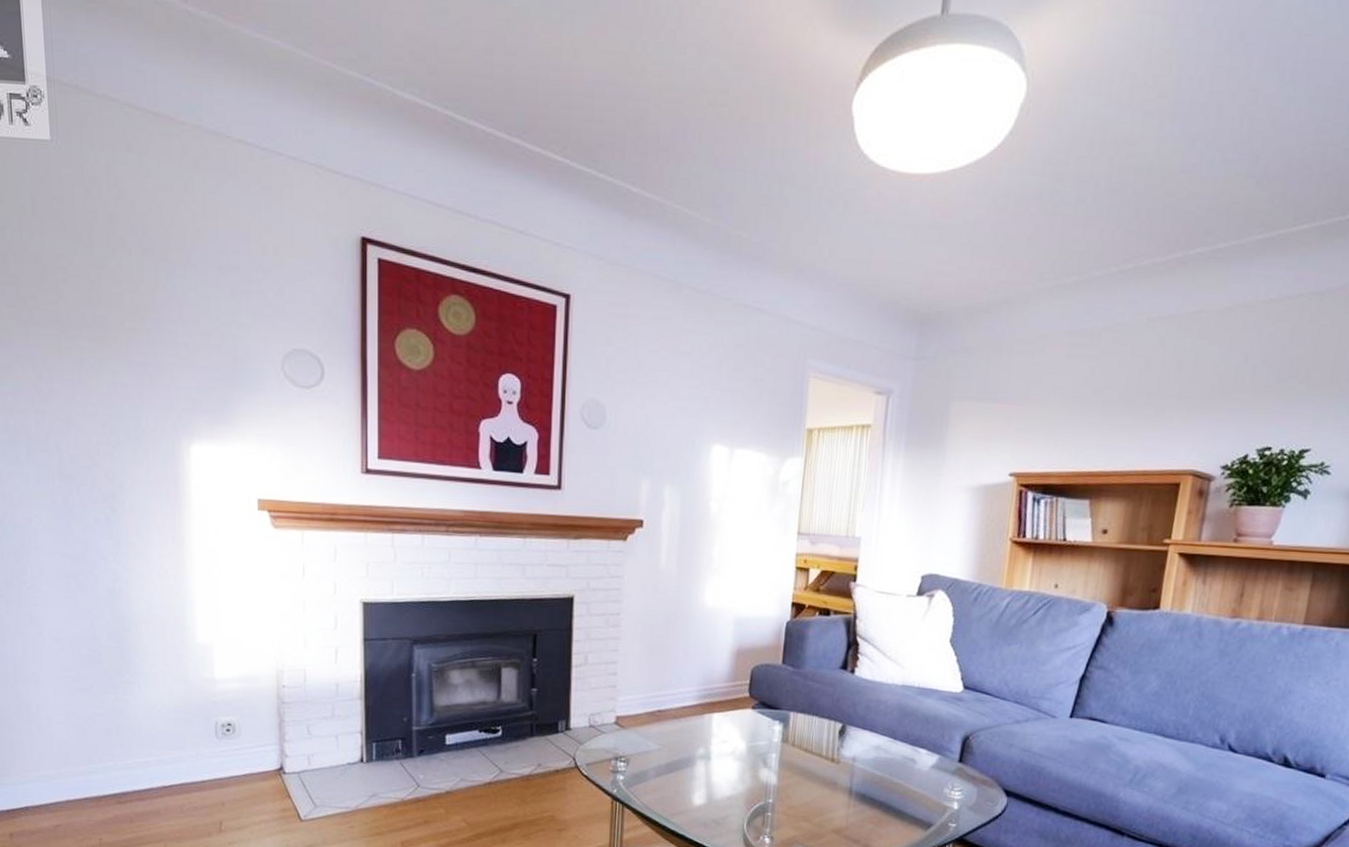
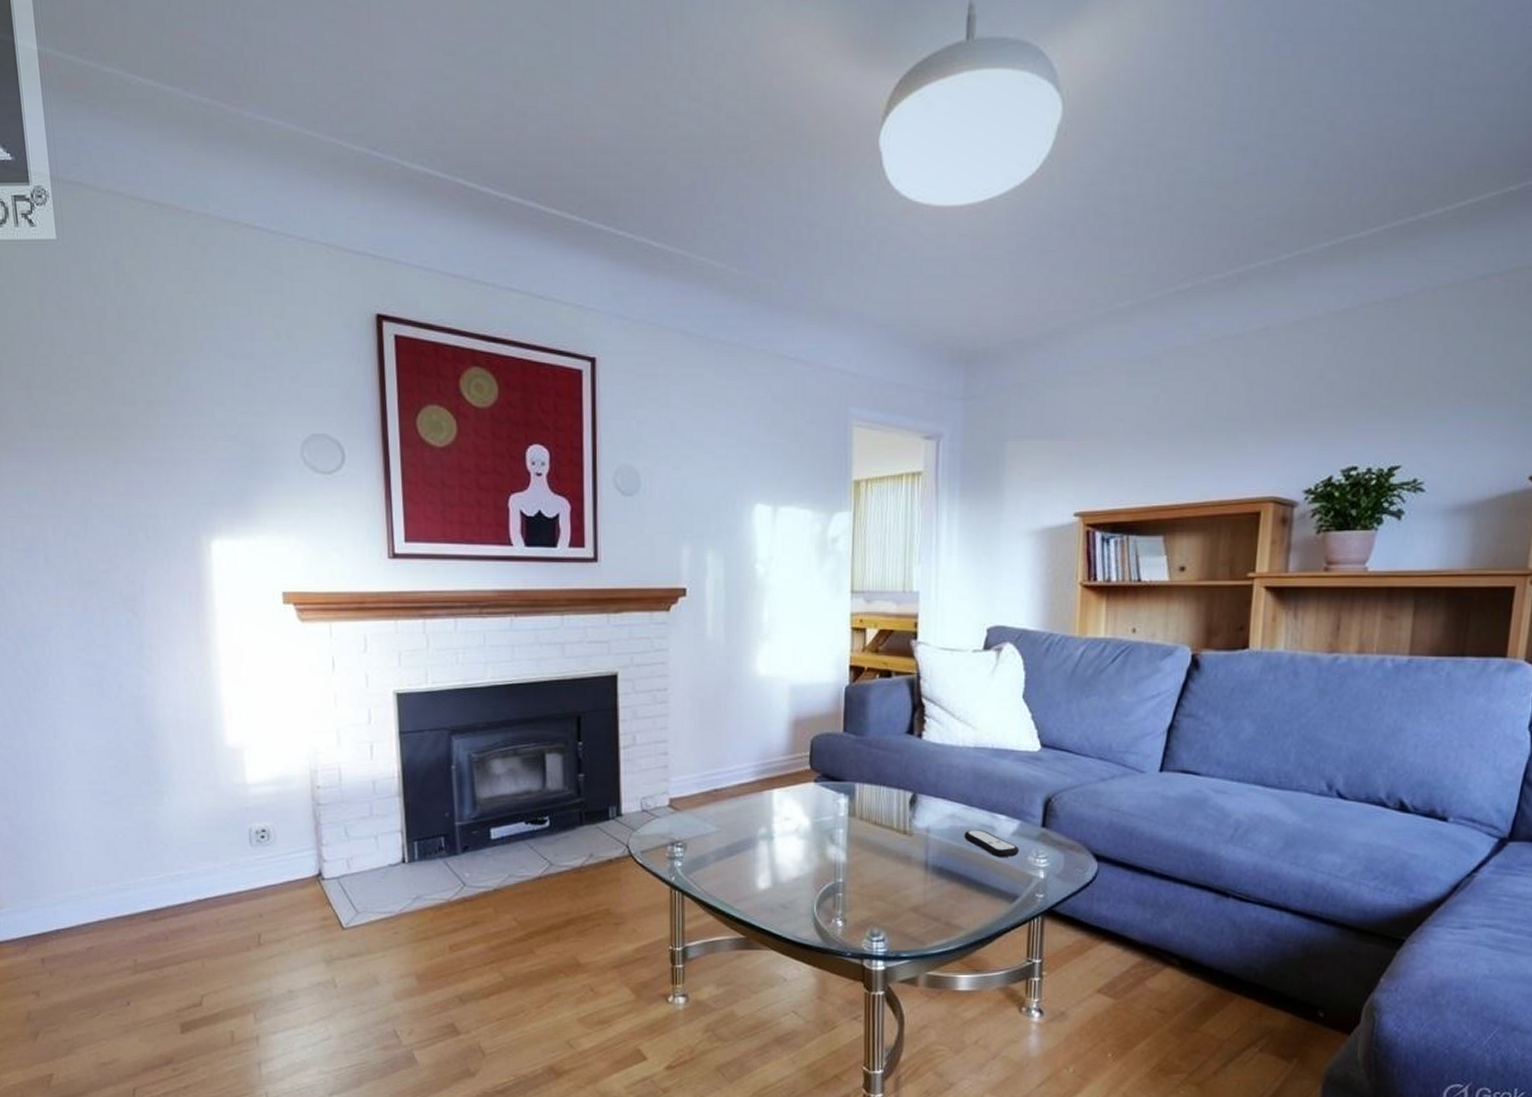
remote control: none [887,761,937,789] -> present [964,830,1020,858]

